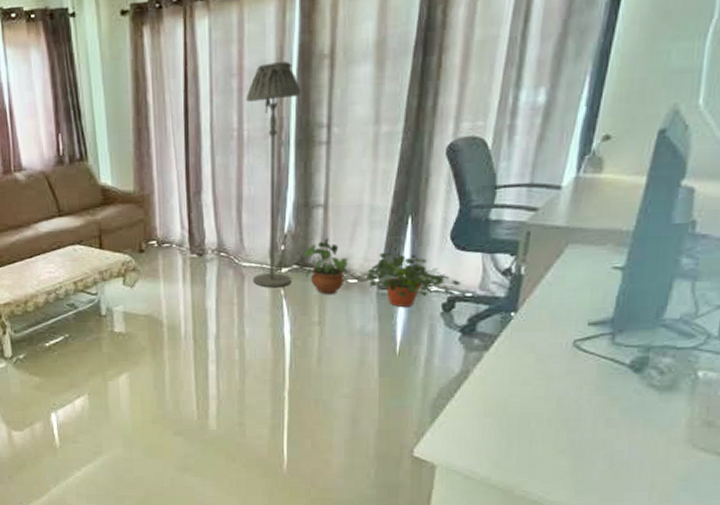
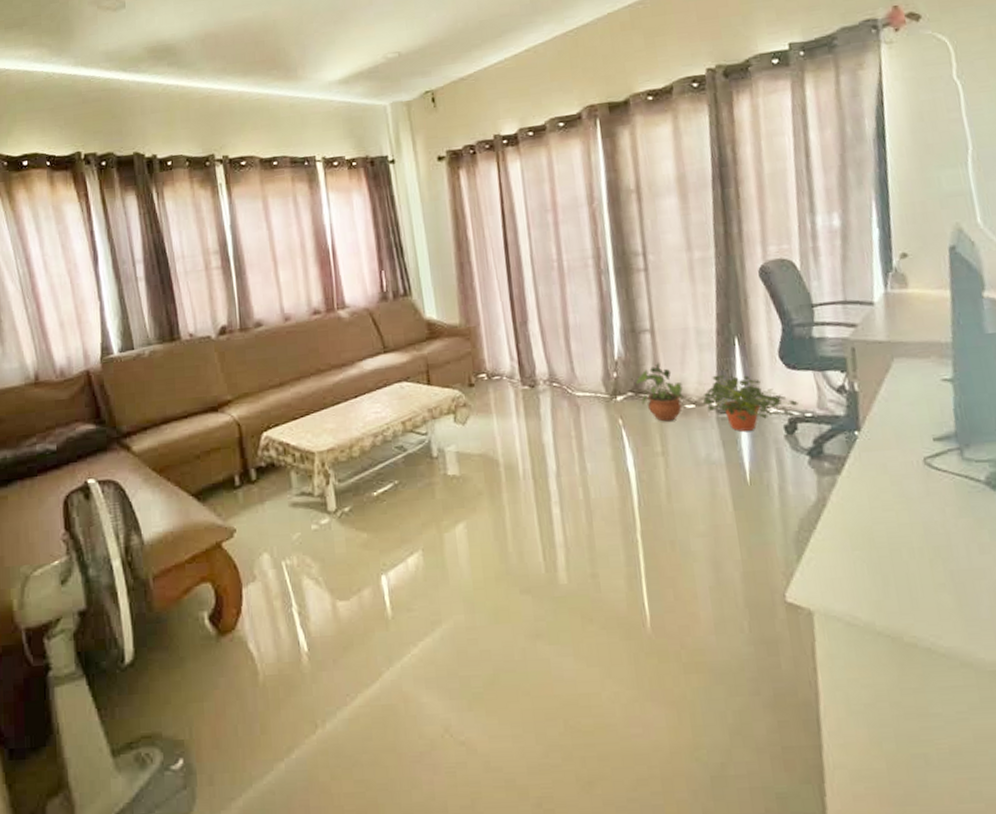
floor lamp: present [245,61,302,288] -> none [562,197,629,418]

